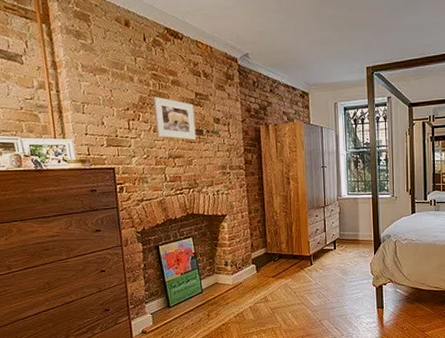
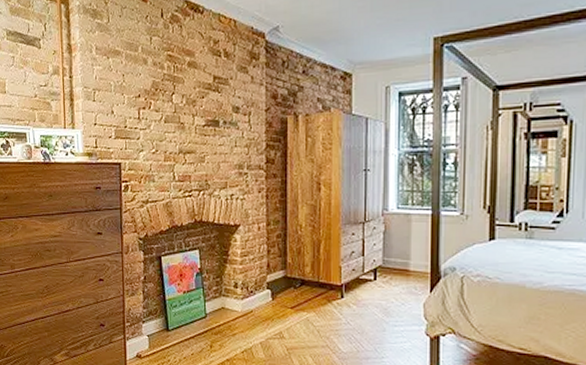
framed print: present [152,96,197,141] -> none [166,80,211,133]

